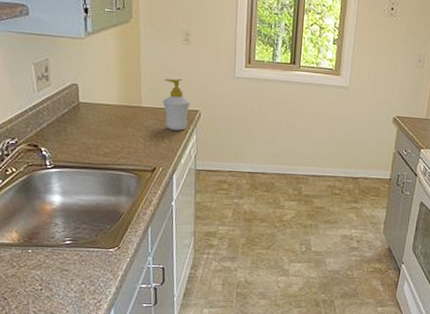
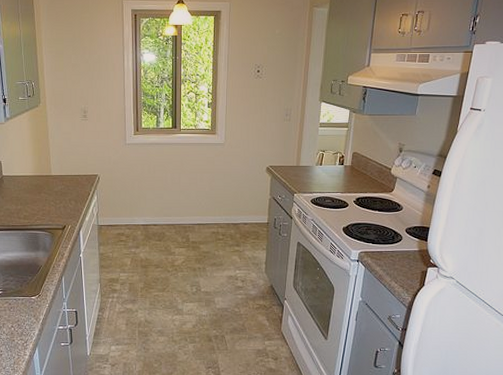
soap bottle: present [162,78,191,131] -> none [68,149,91,193]

